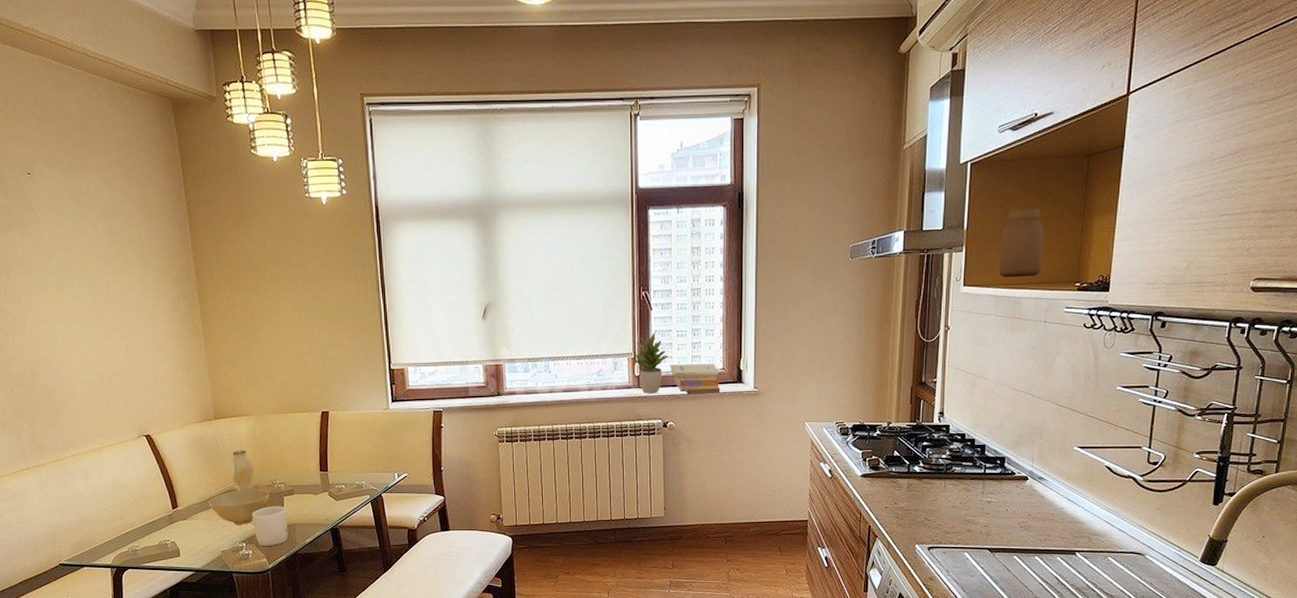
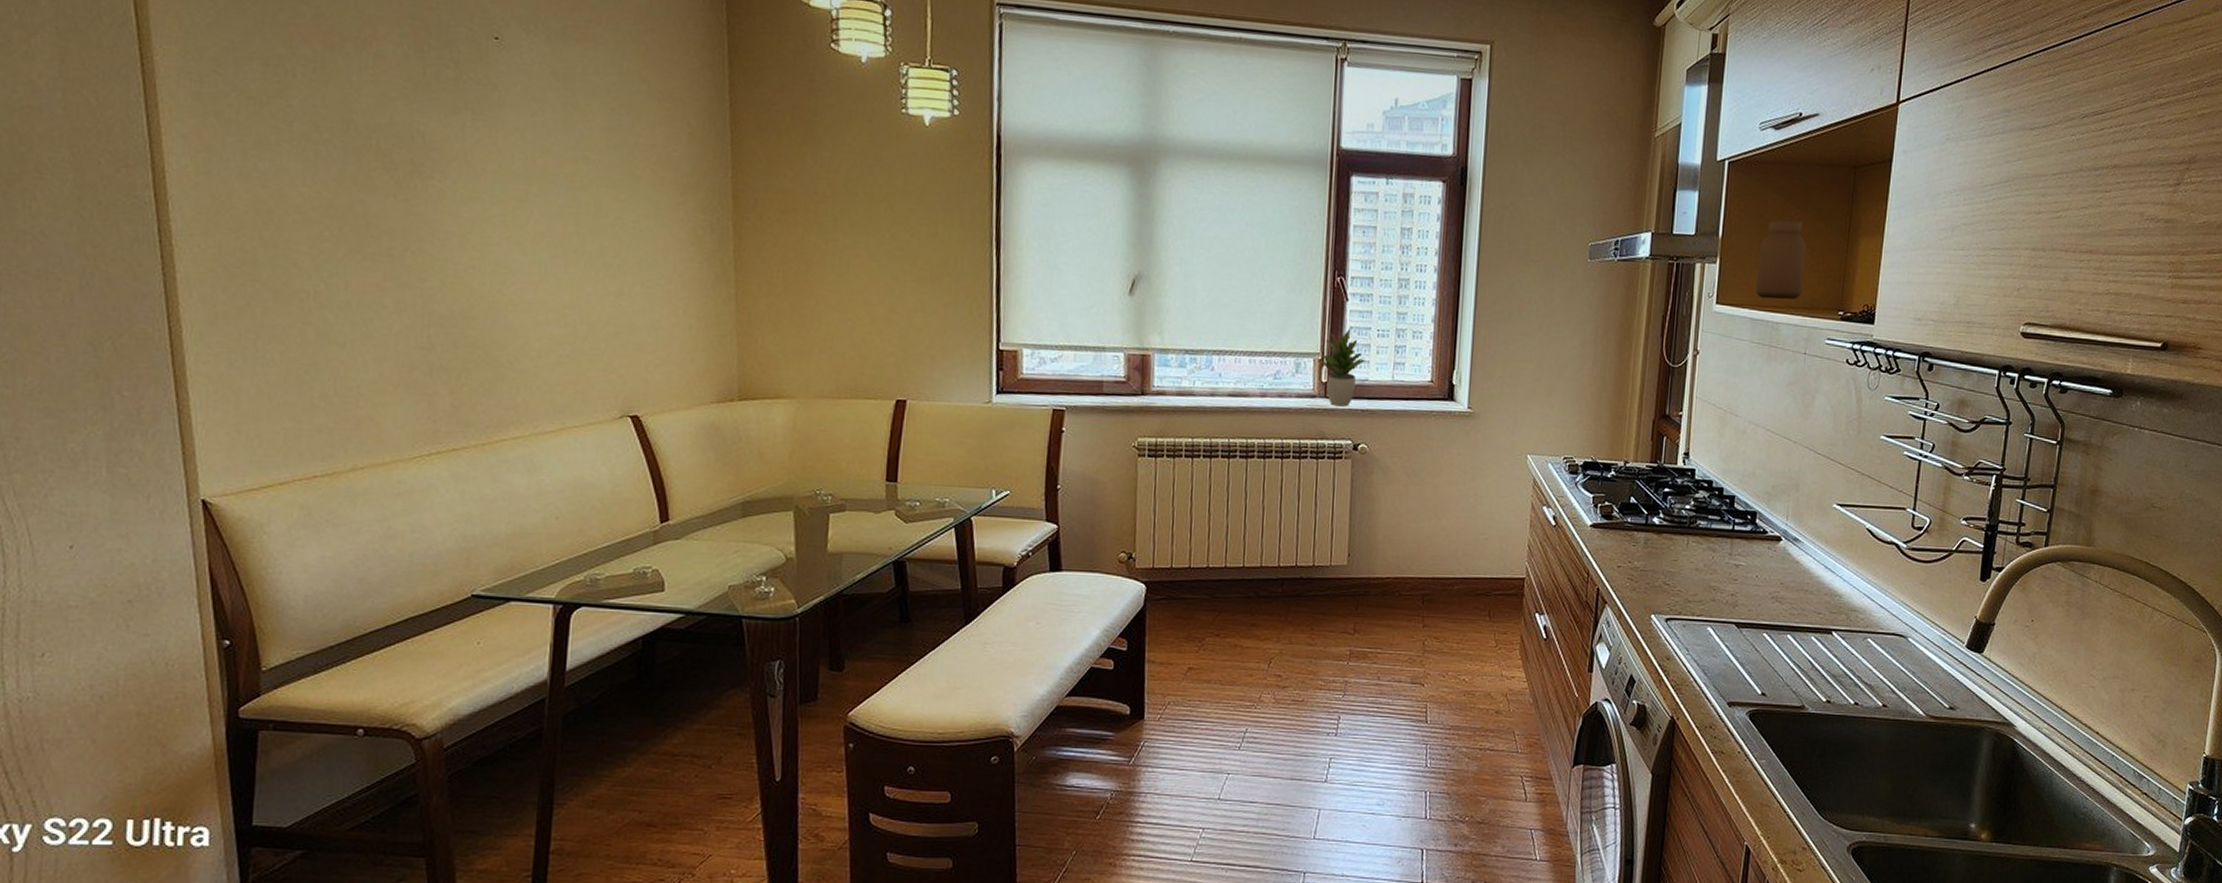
bowl: present [209,489,270,525] -> none [717,500,810,550]
vase: present [231,450,255,491] -> none [755,446,790,503]
mug: present [252,506,289,546] -> none [779,525,832,582]
books: present [670,364,721,395] -> none [1366,371,1427,412]

